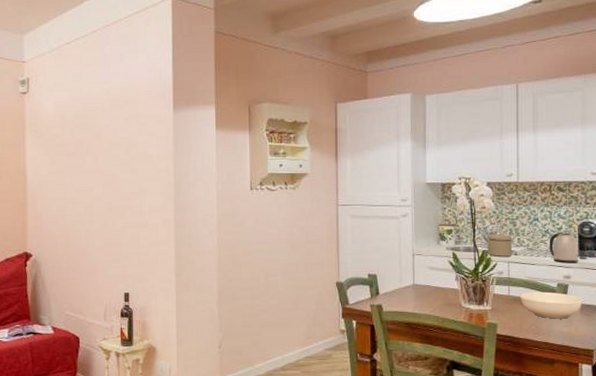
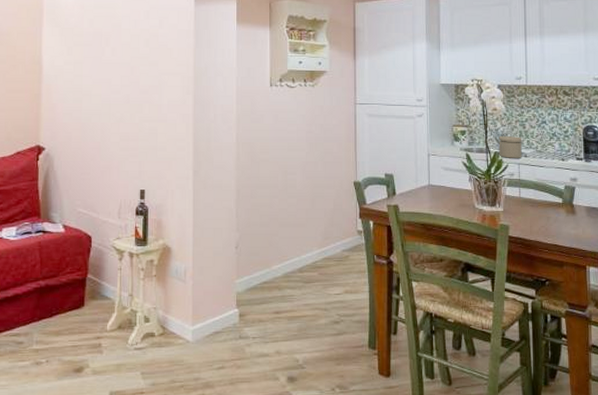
bowl: present [519,291,583,319] -> none [529,194,589,221]
kettle: present [549,232,578,264] -> none [556,136,584,166]

